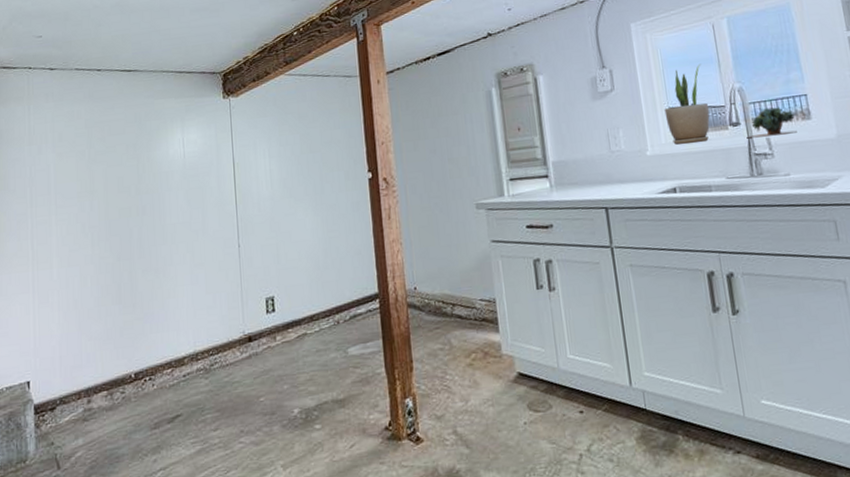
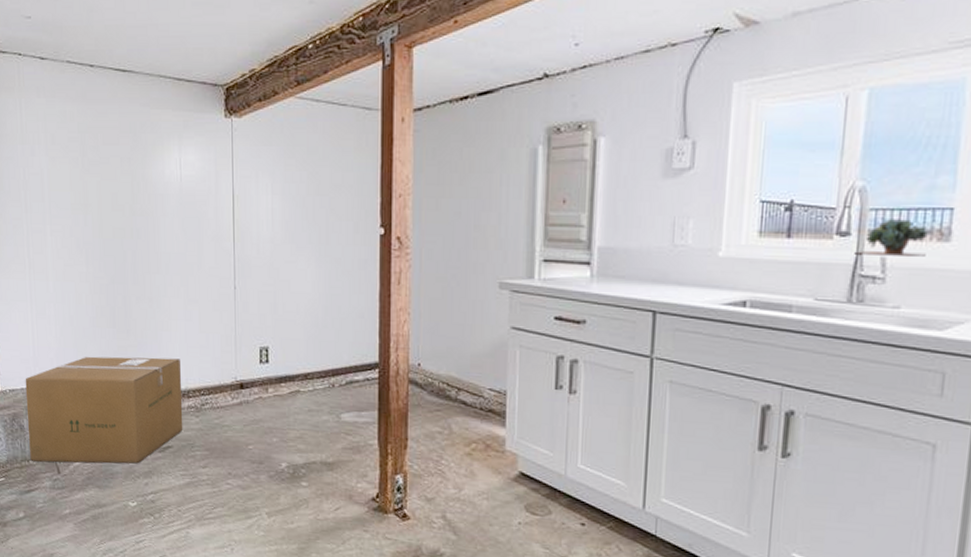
box: none [24,323,193,463] -> present [25,356,183,464]
potted plant: present [664,63,710,146] -> none [752,148,818,251]

